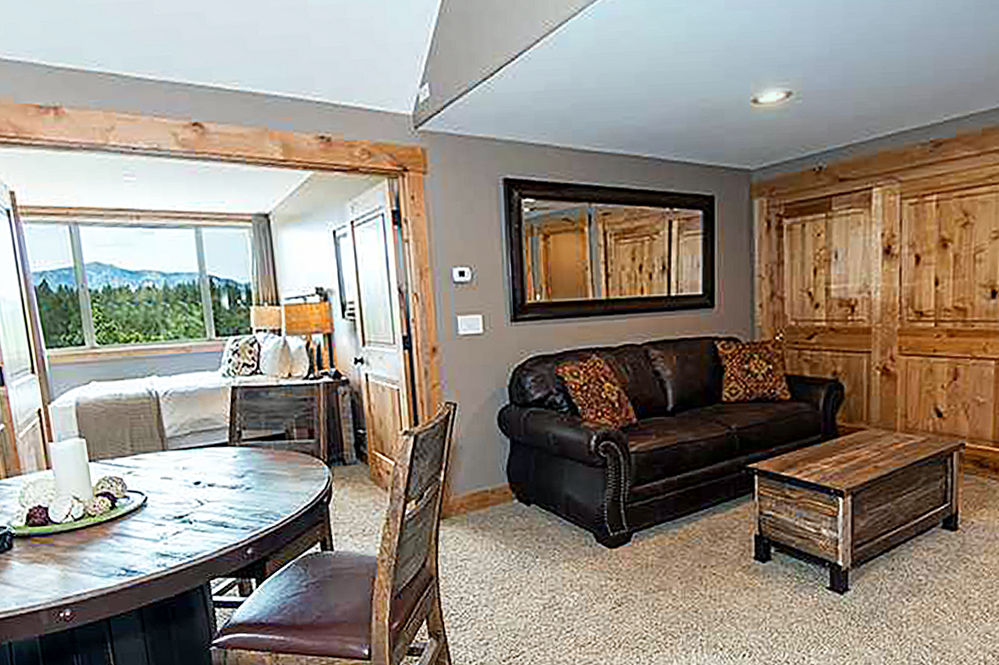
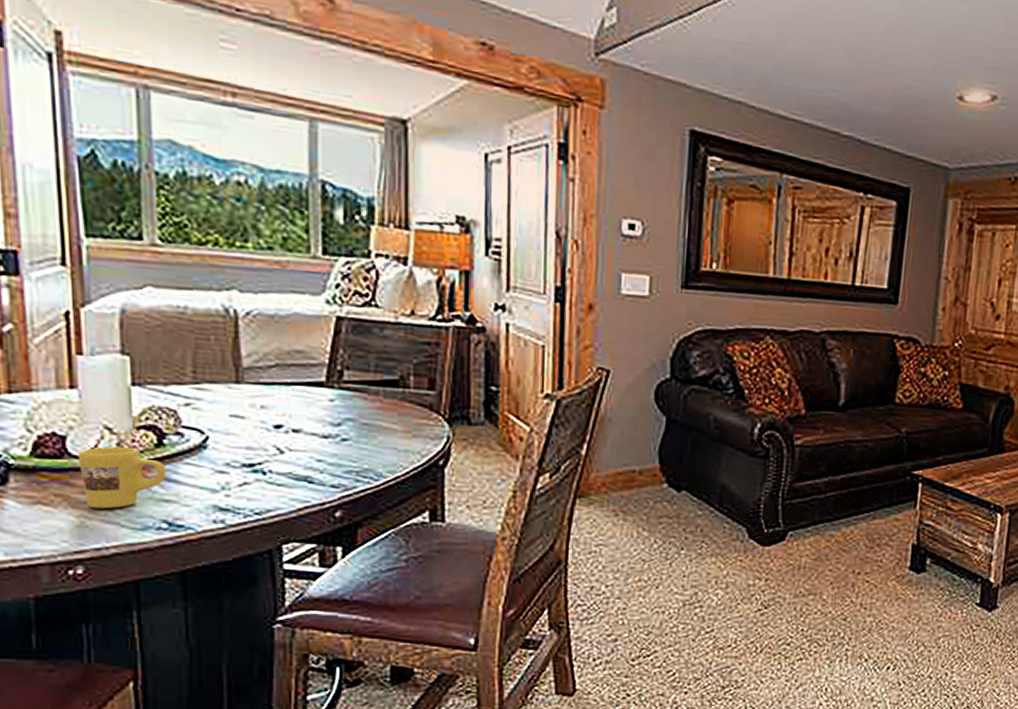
mug: none [58,511,120,563] -> present [79,446,166,509]

